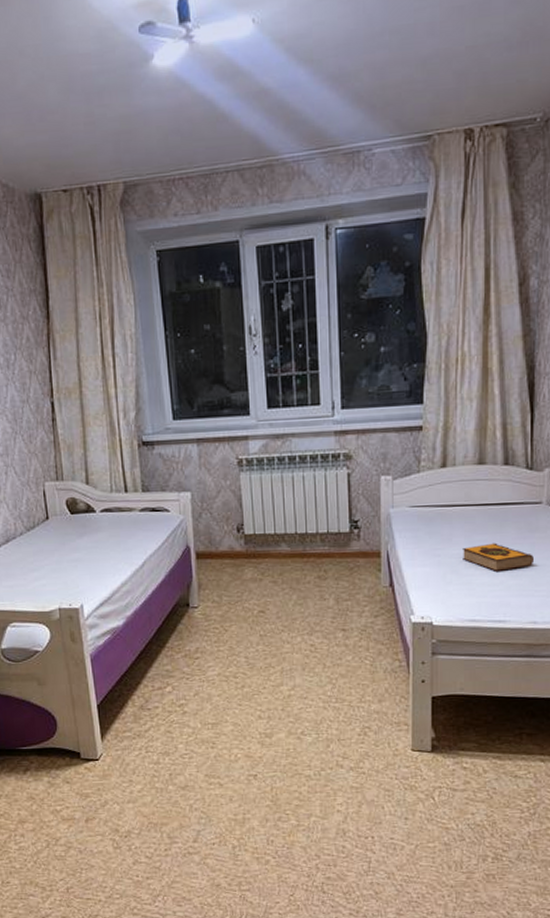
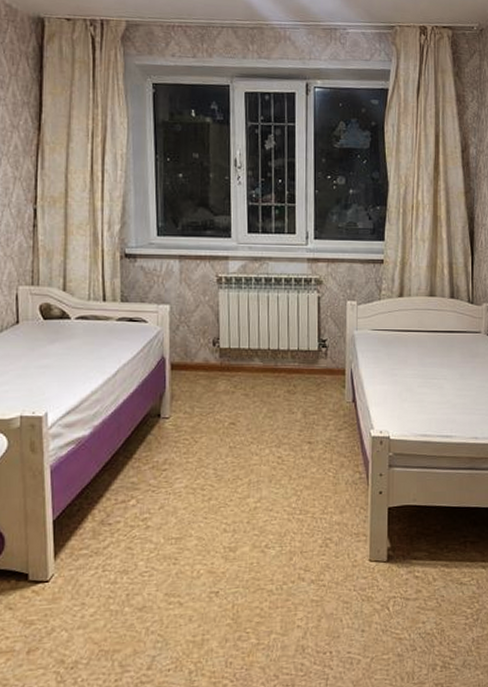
hardback book: present [463,542,533,571] -> none [416,365,475,391]

